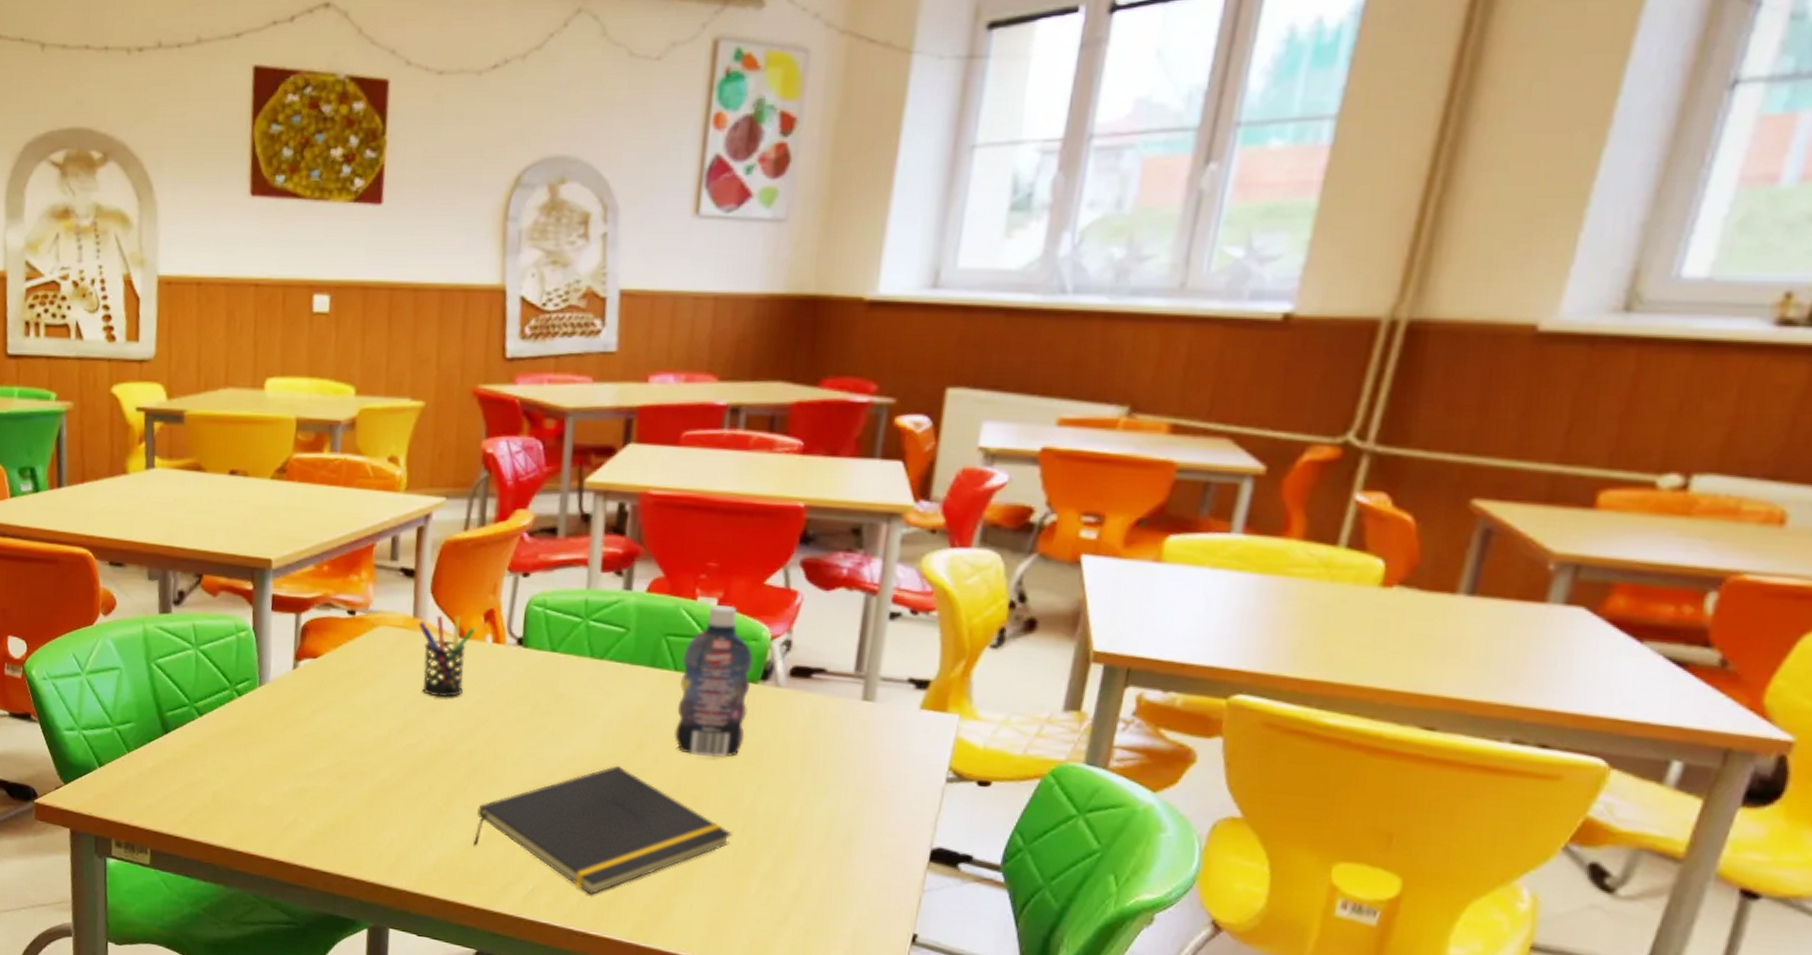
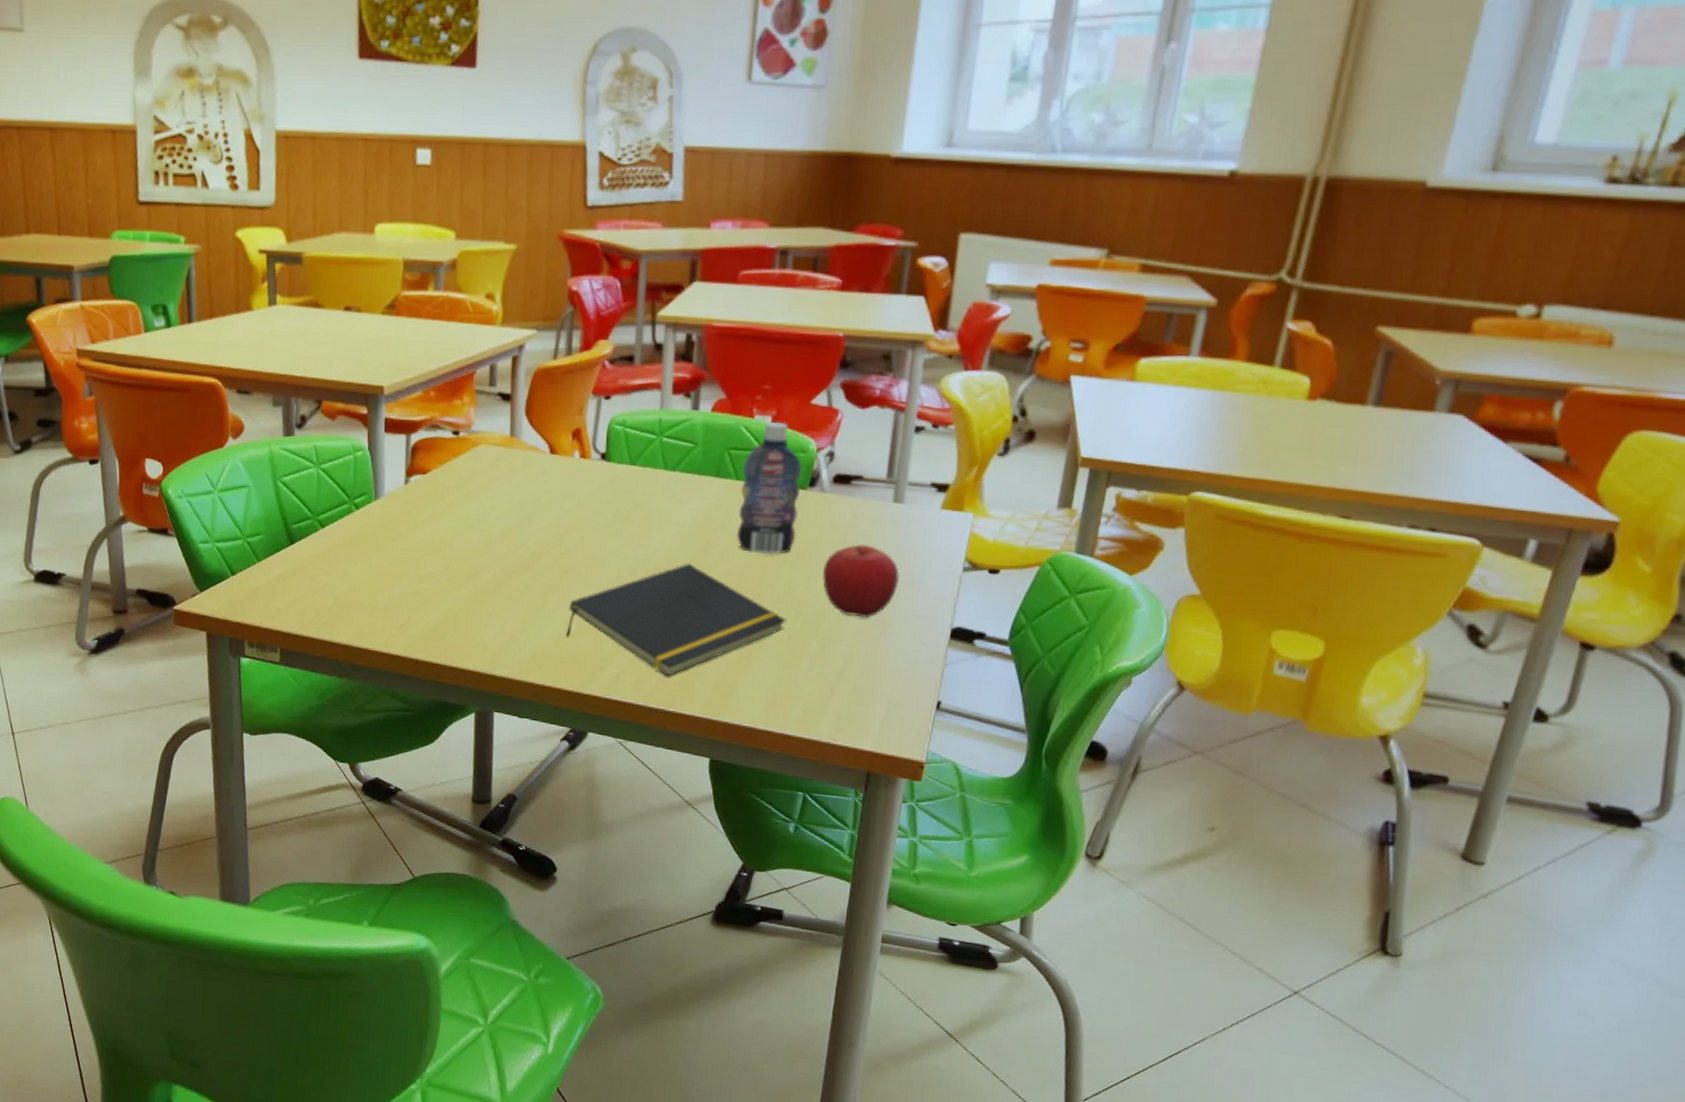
pen holder: present [418,614,476,697] -> none [514,433,565,507]
fruit: none [775,748,869,834] -> present [822,544,900,618]

